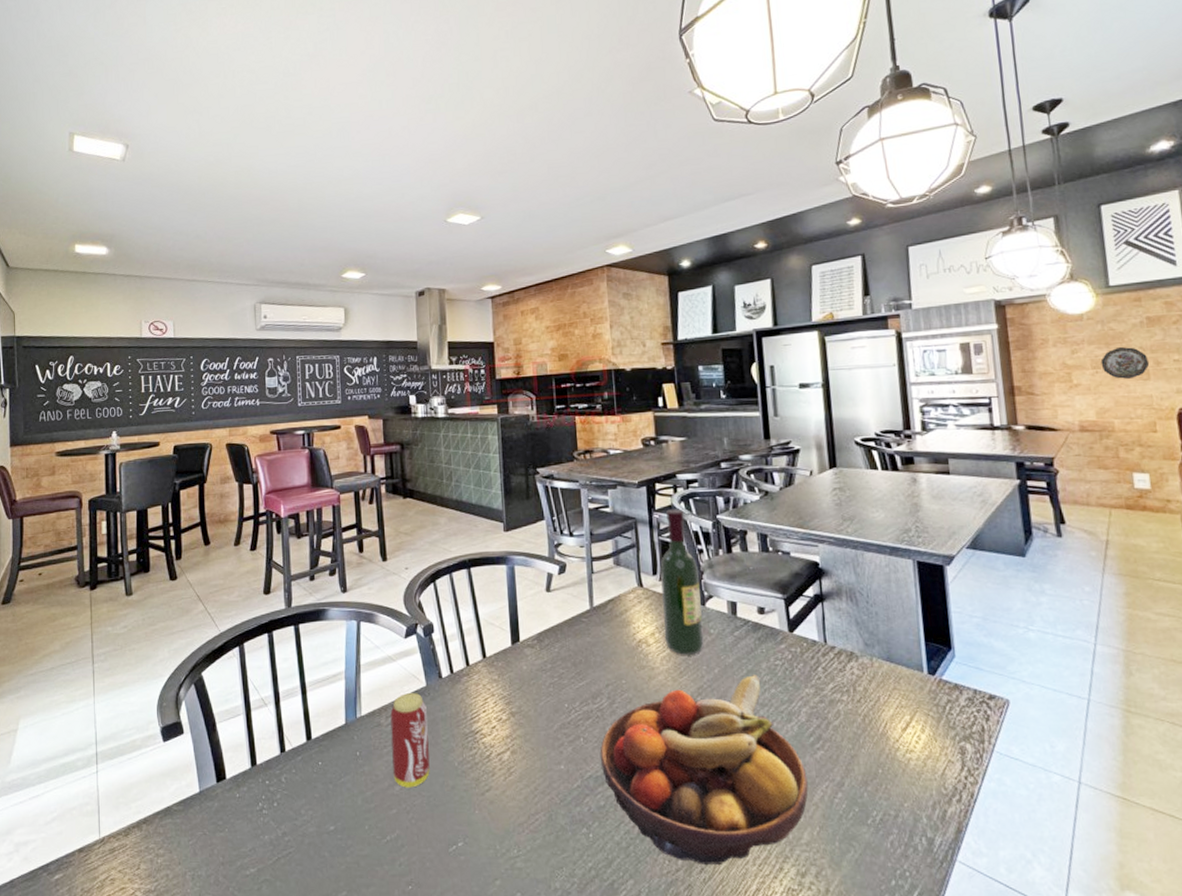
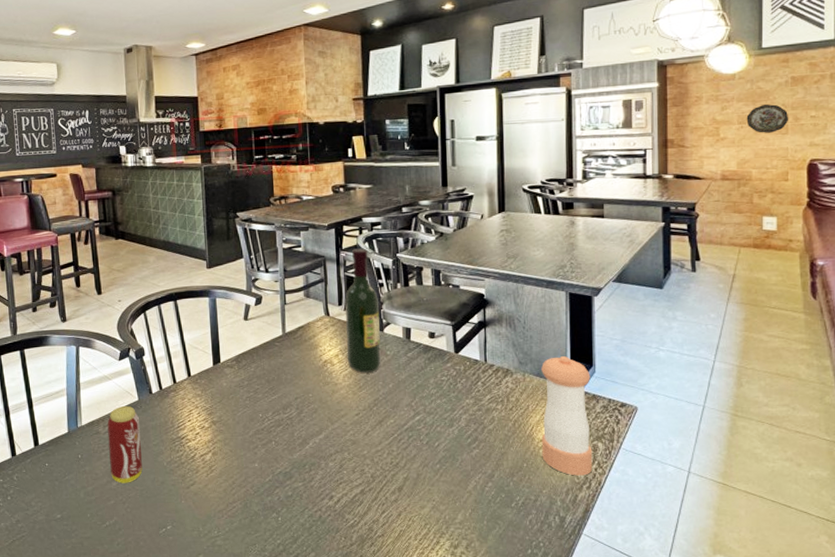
fruit bowl: present [600,675,808,864] -> none [289,389,464,540]
pepper shaker: none [891,637,962,786] -> present [541,356,593,476]

